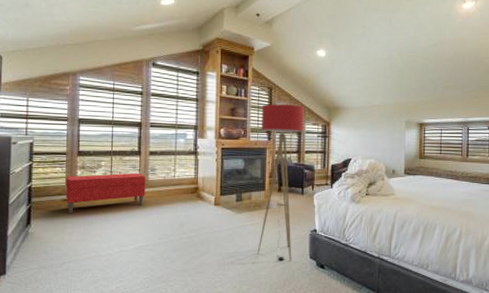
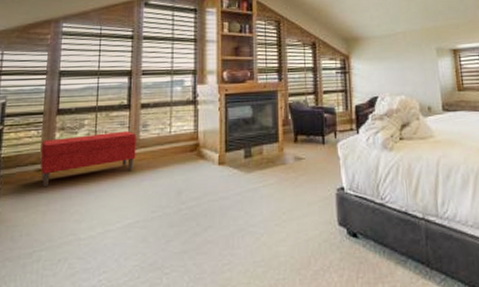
floor lamp: present [257,104,305,260] -> none [270,38,320,231]

